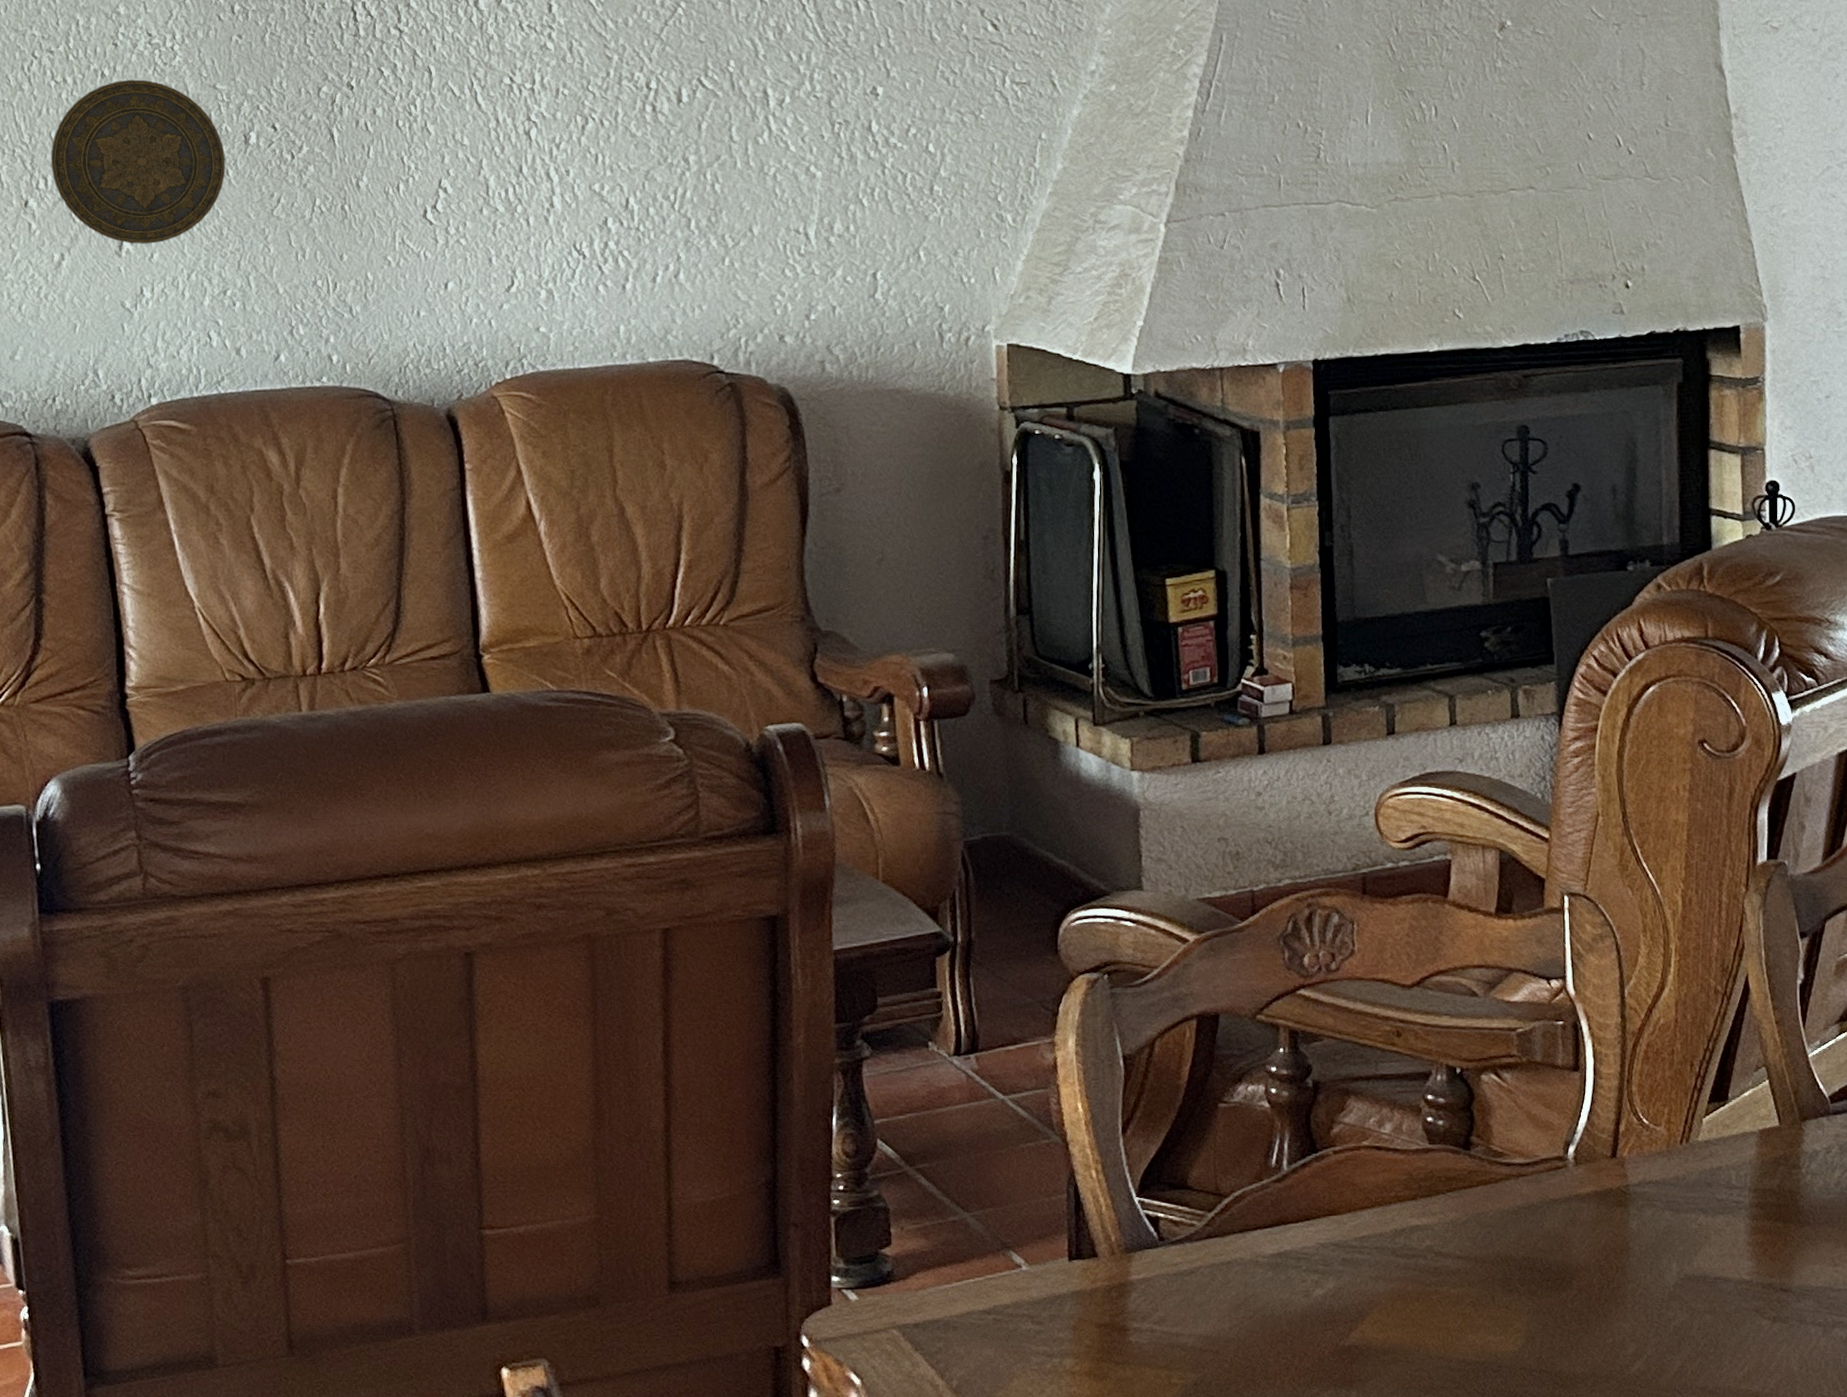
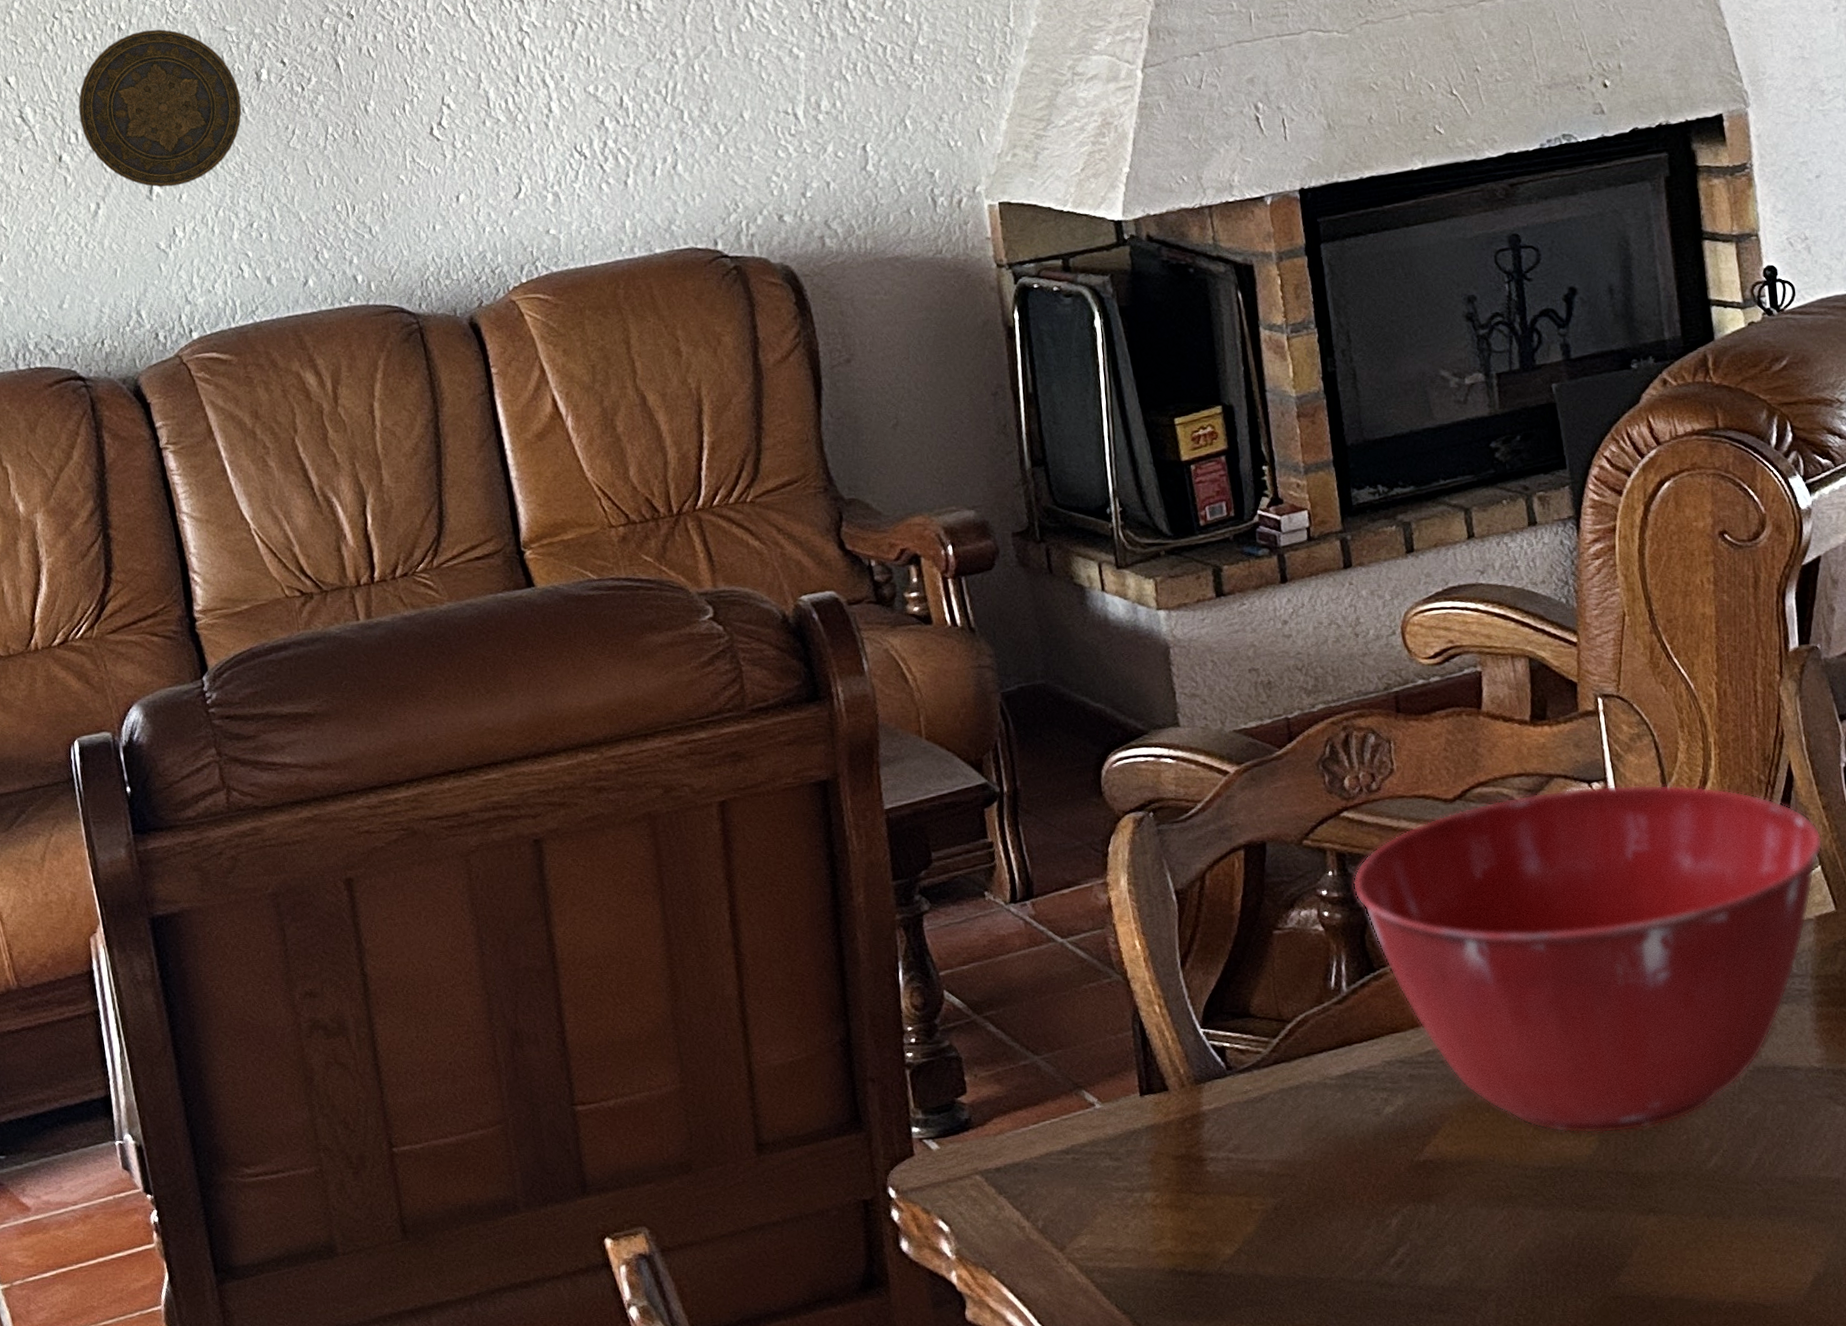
mixing bowl: none [1303,983,1773,1331] -> present [1352,784,1823,1134]

